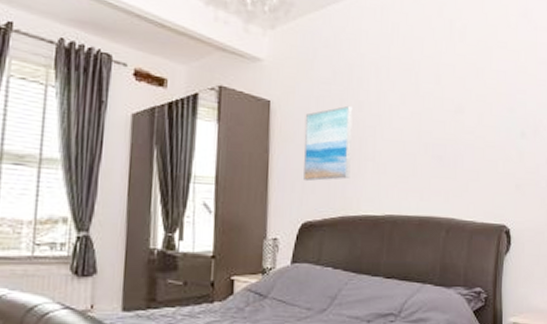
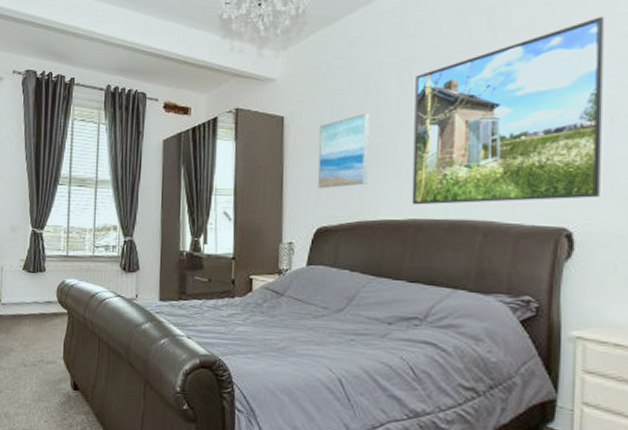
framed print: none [388,43,530,201] -> present [412,16,605,205]

